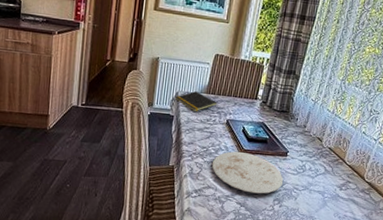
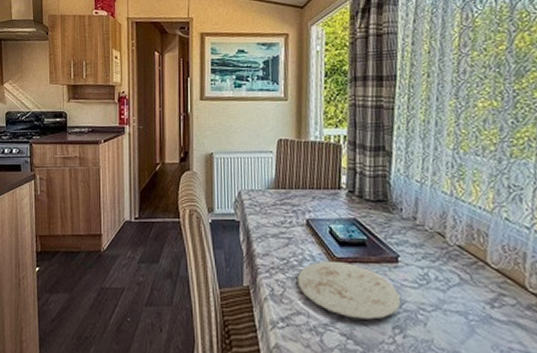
notepad: present [174,90,218,112] -> none [237,187,291,214]

